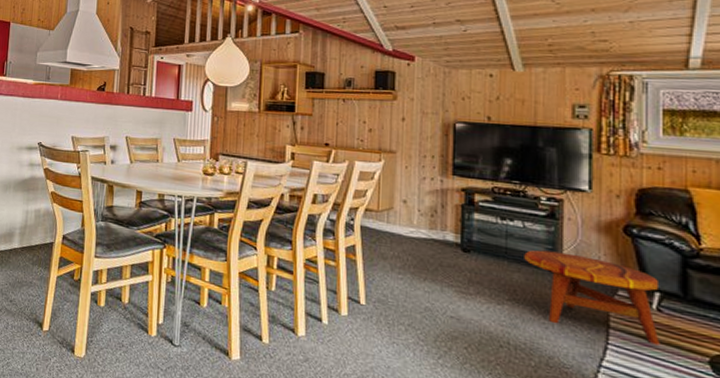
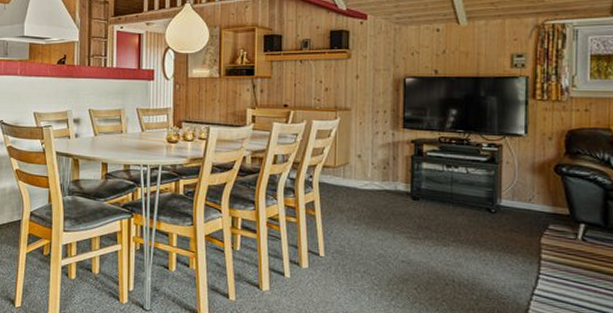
side table: present [524,250,660,346] -> none [467,193,584,271]

